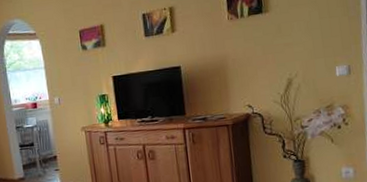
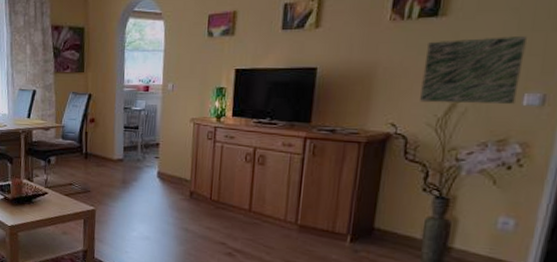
wall art: none [260,21,331,84] -> present [420,35,528,104]

